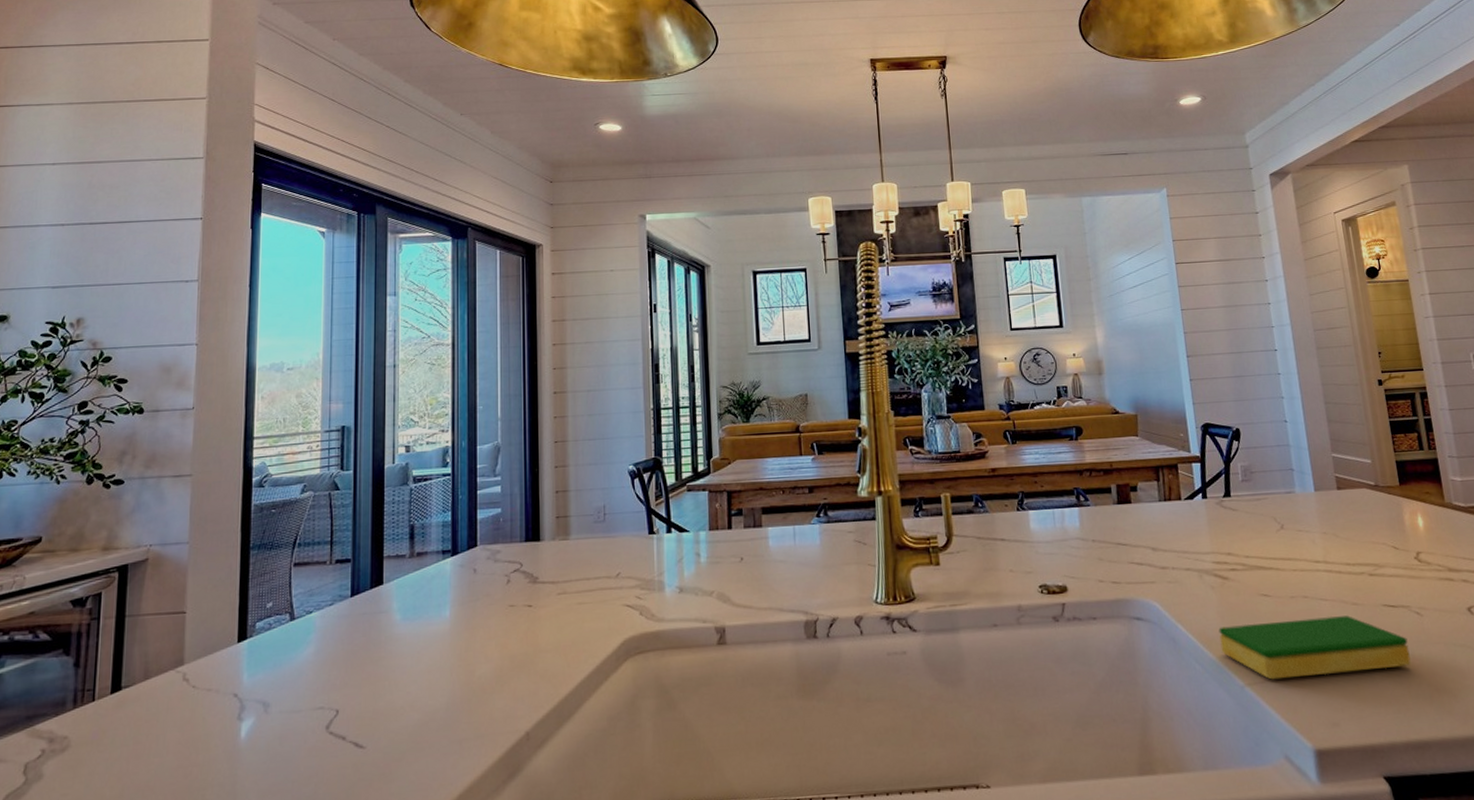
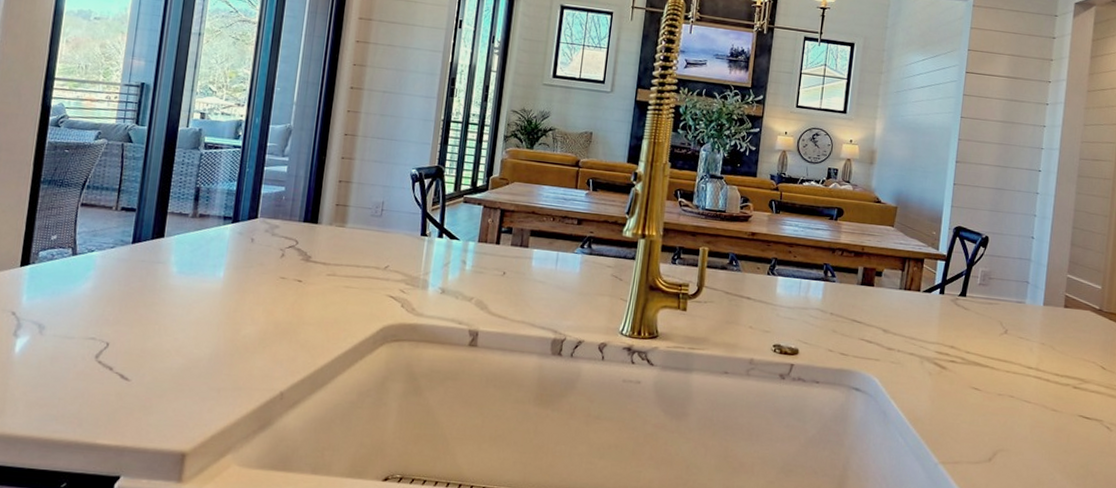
dish sponge: present [1218,615,1411,680] -> none [925,409,1093,471]

